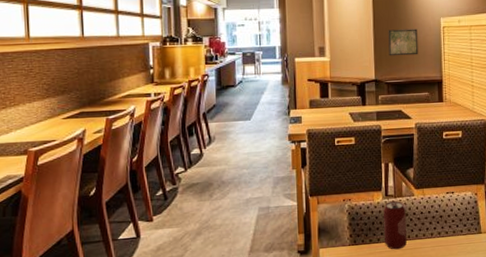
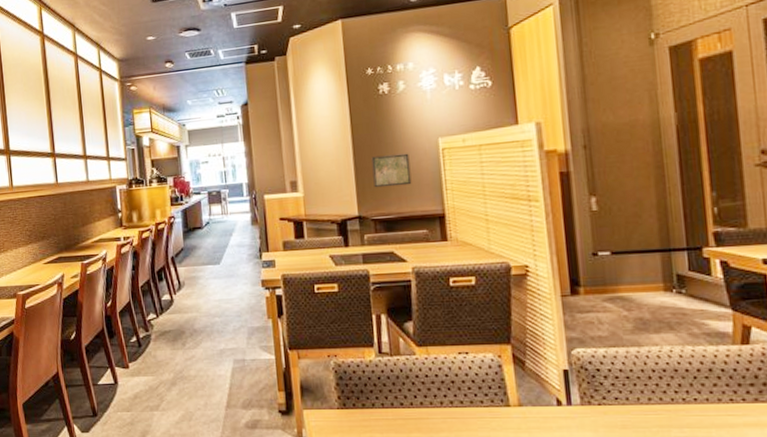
beverage can: present [383,201,407,250] -> none [377,360,409,418]

